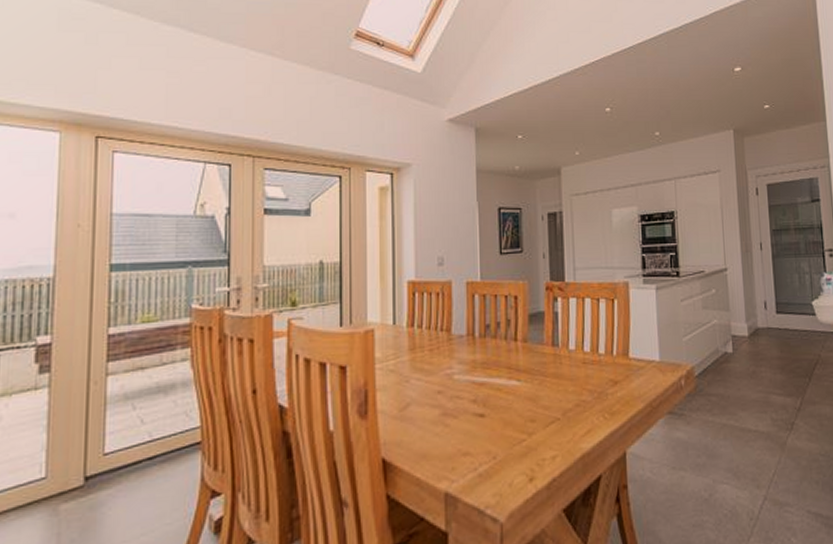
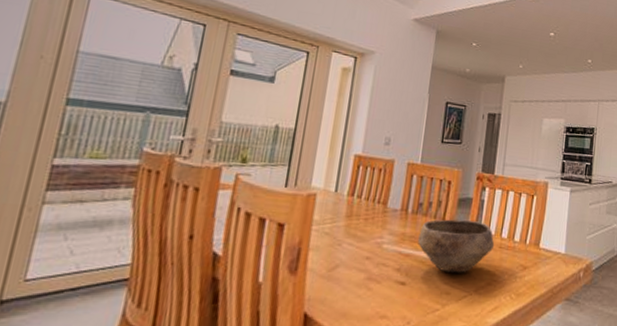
bowl: none [491,337,577,398] -> present [418,219,495,273]

